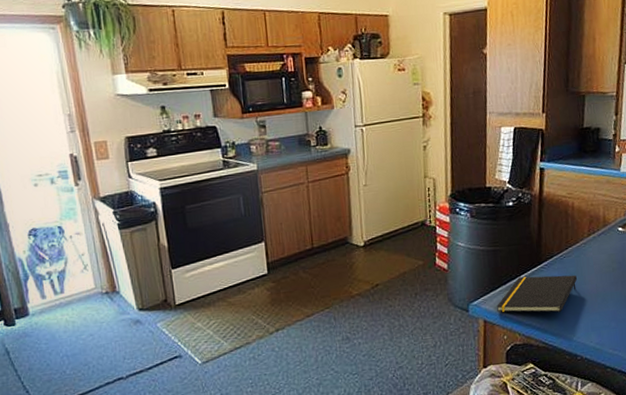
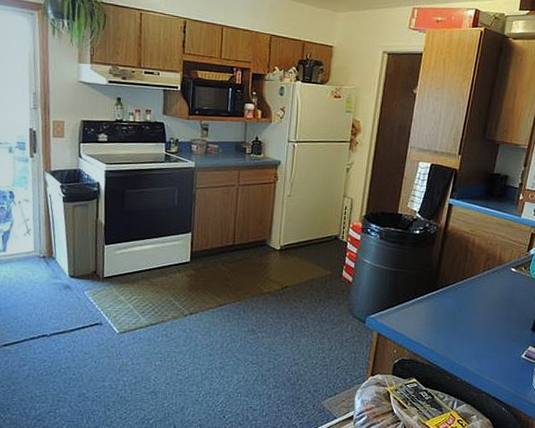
notepad: present [497,274,578,313] -> none [391,299,468,336]

